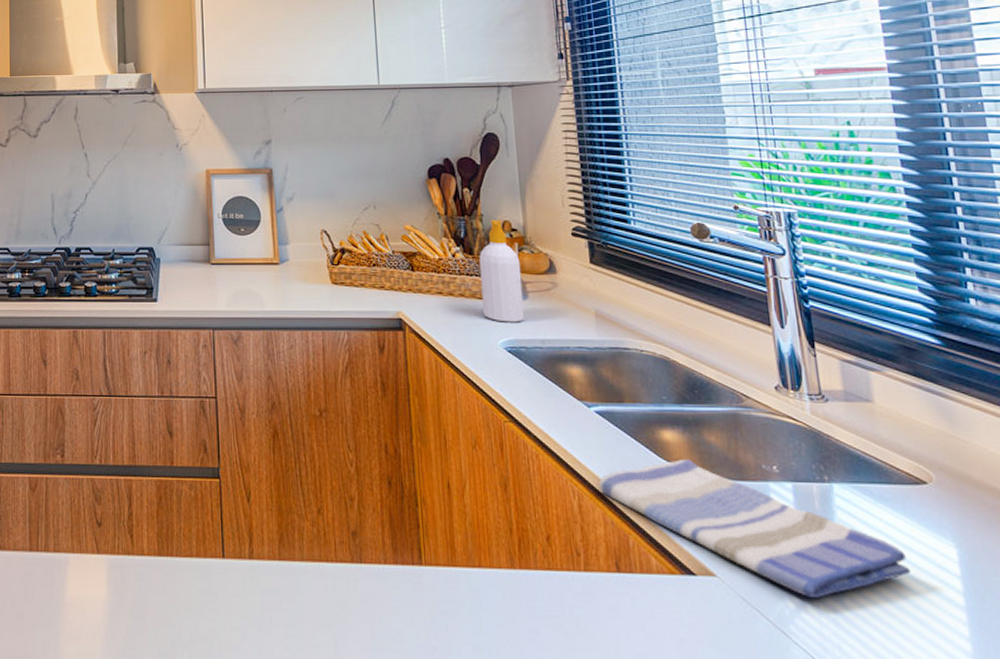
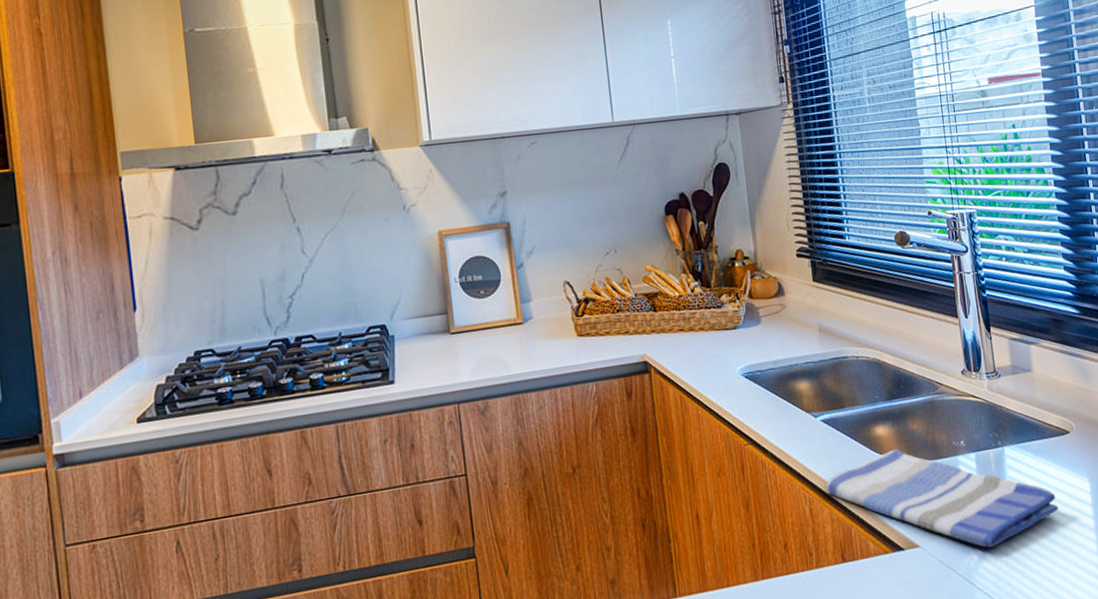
soap bottle: present [479,220,525,323] -> none [716,250,759,350]

